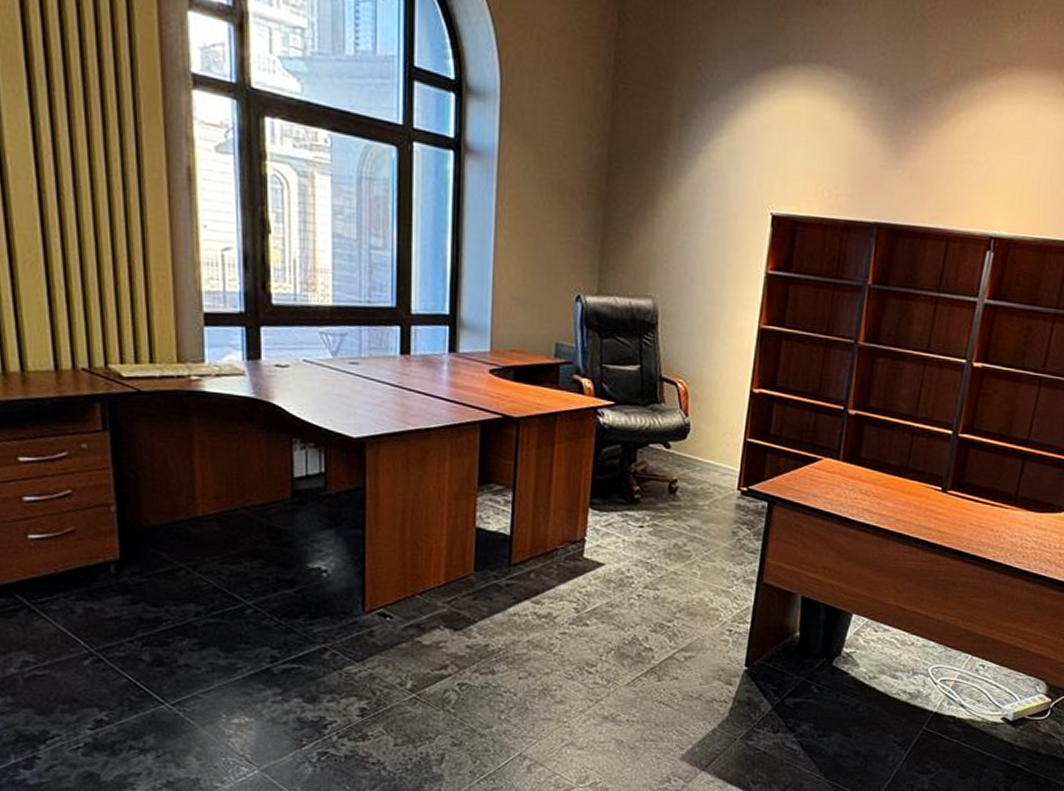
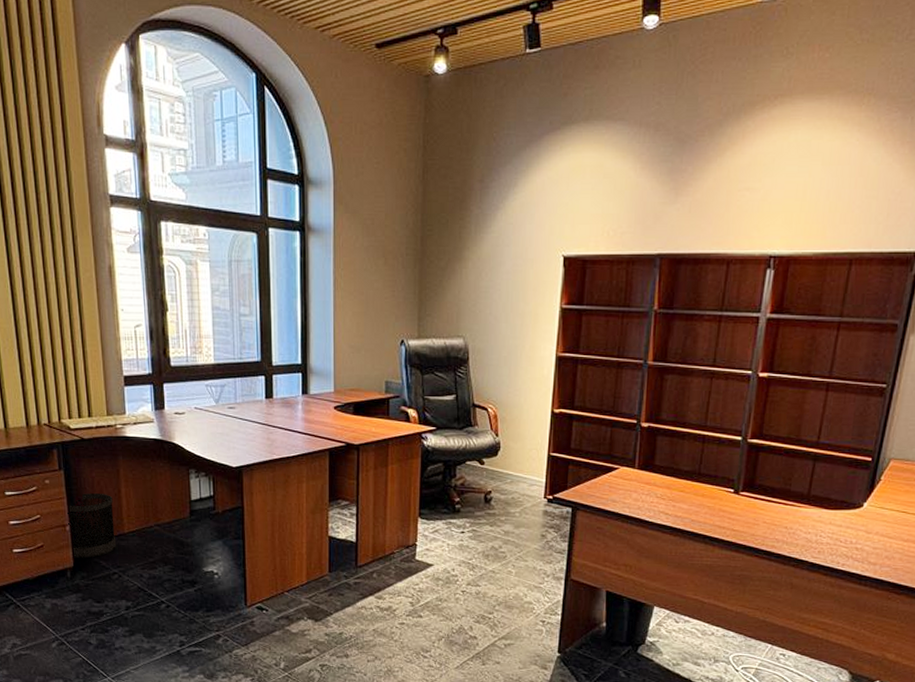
wastebasket: none [113,463,185,549] -> present [67,493,117,559]

